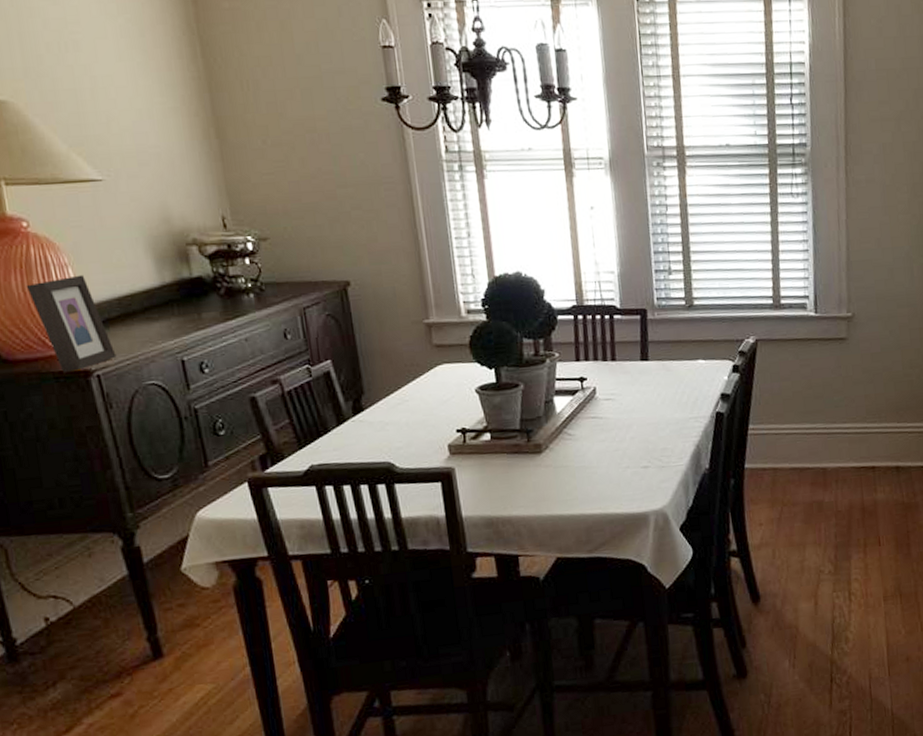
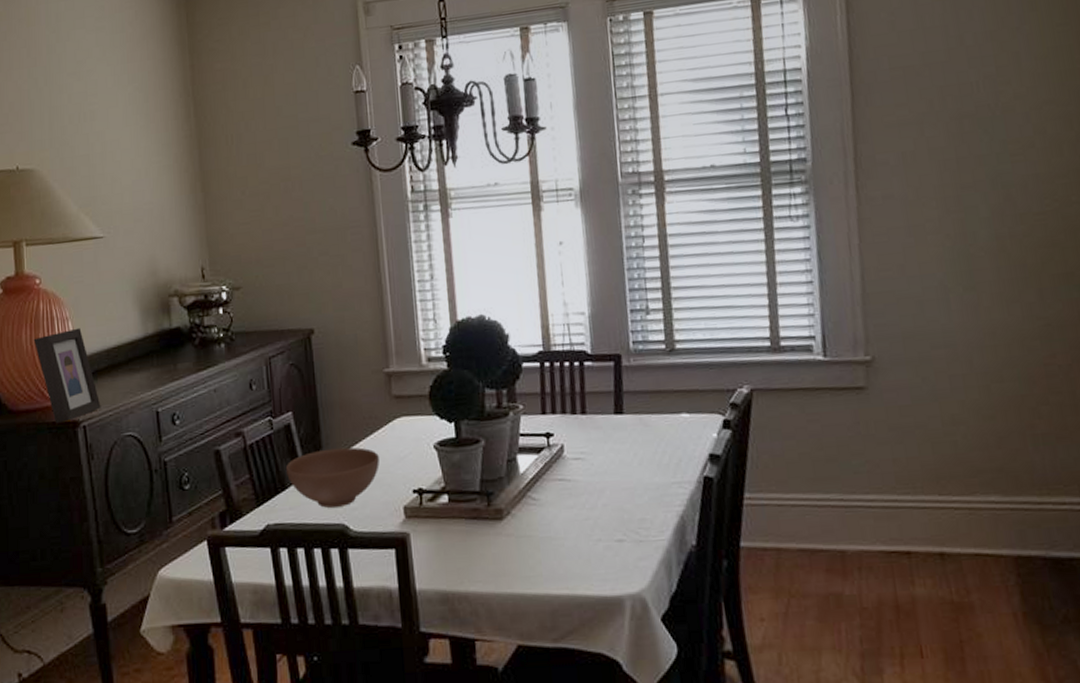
bowl: none [327,392,423,448] -> present [285,447,380,508]

